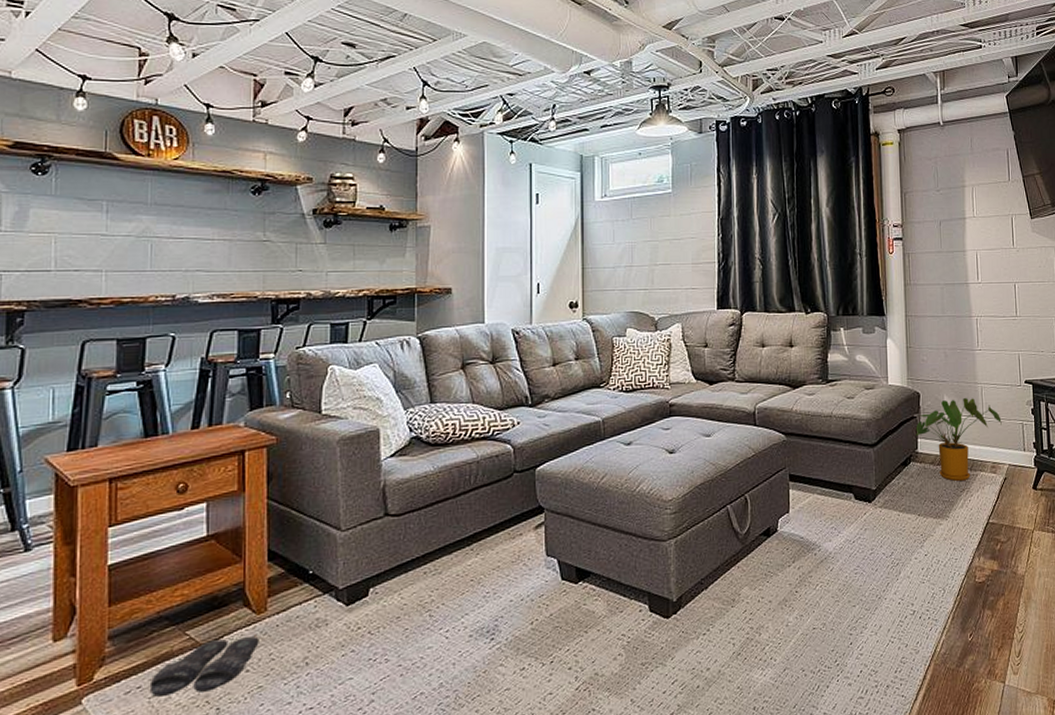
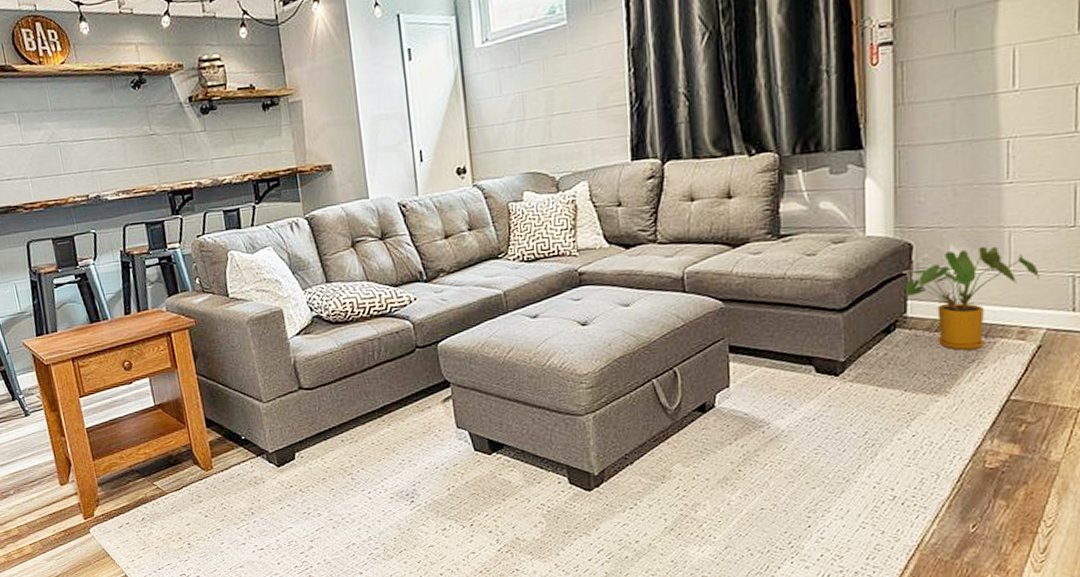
slippers: present [149,636,259,697] -> none [135,489,211,531]

